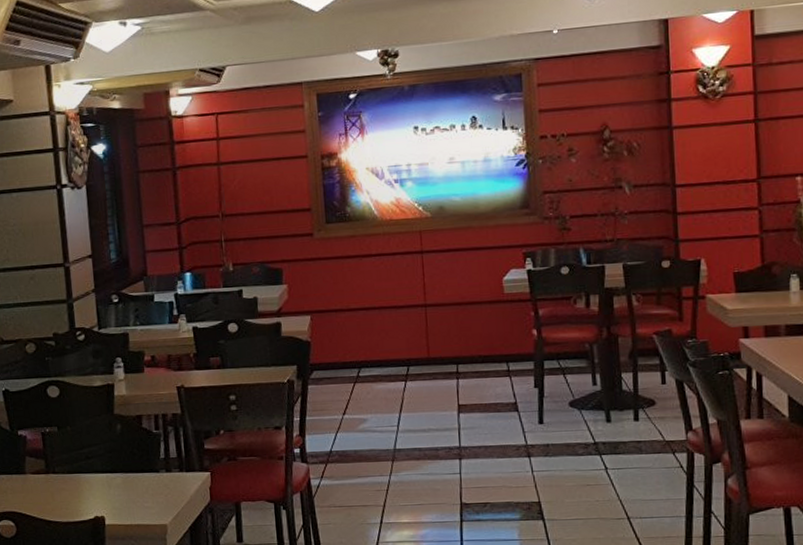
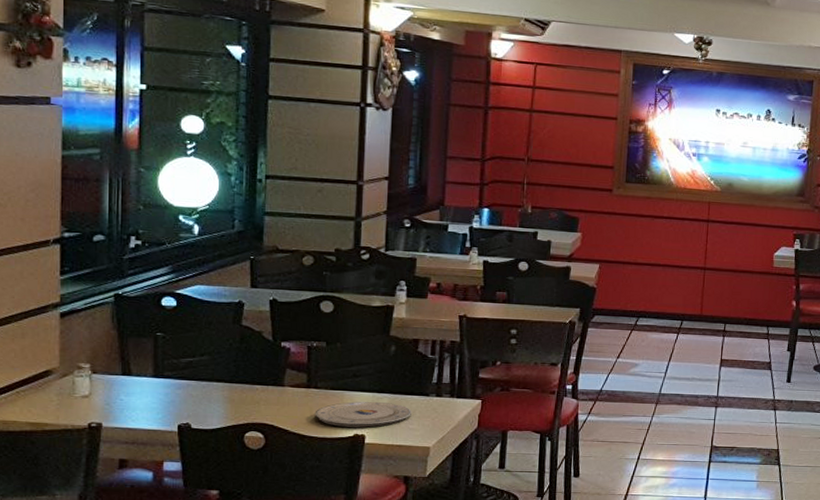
plate: none [56,482,145,510] -> present [314,401,412,428]

